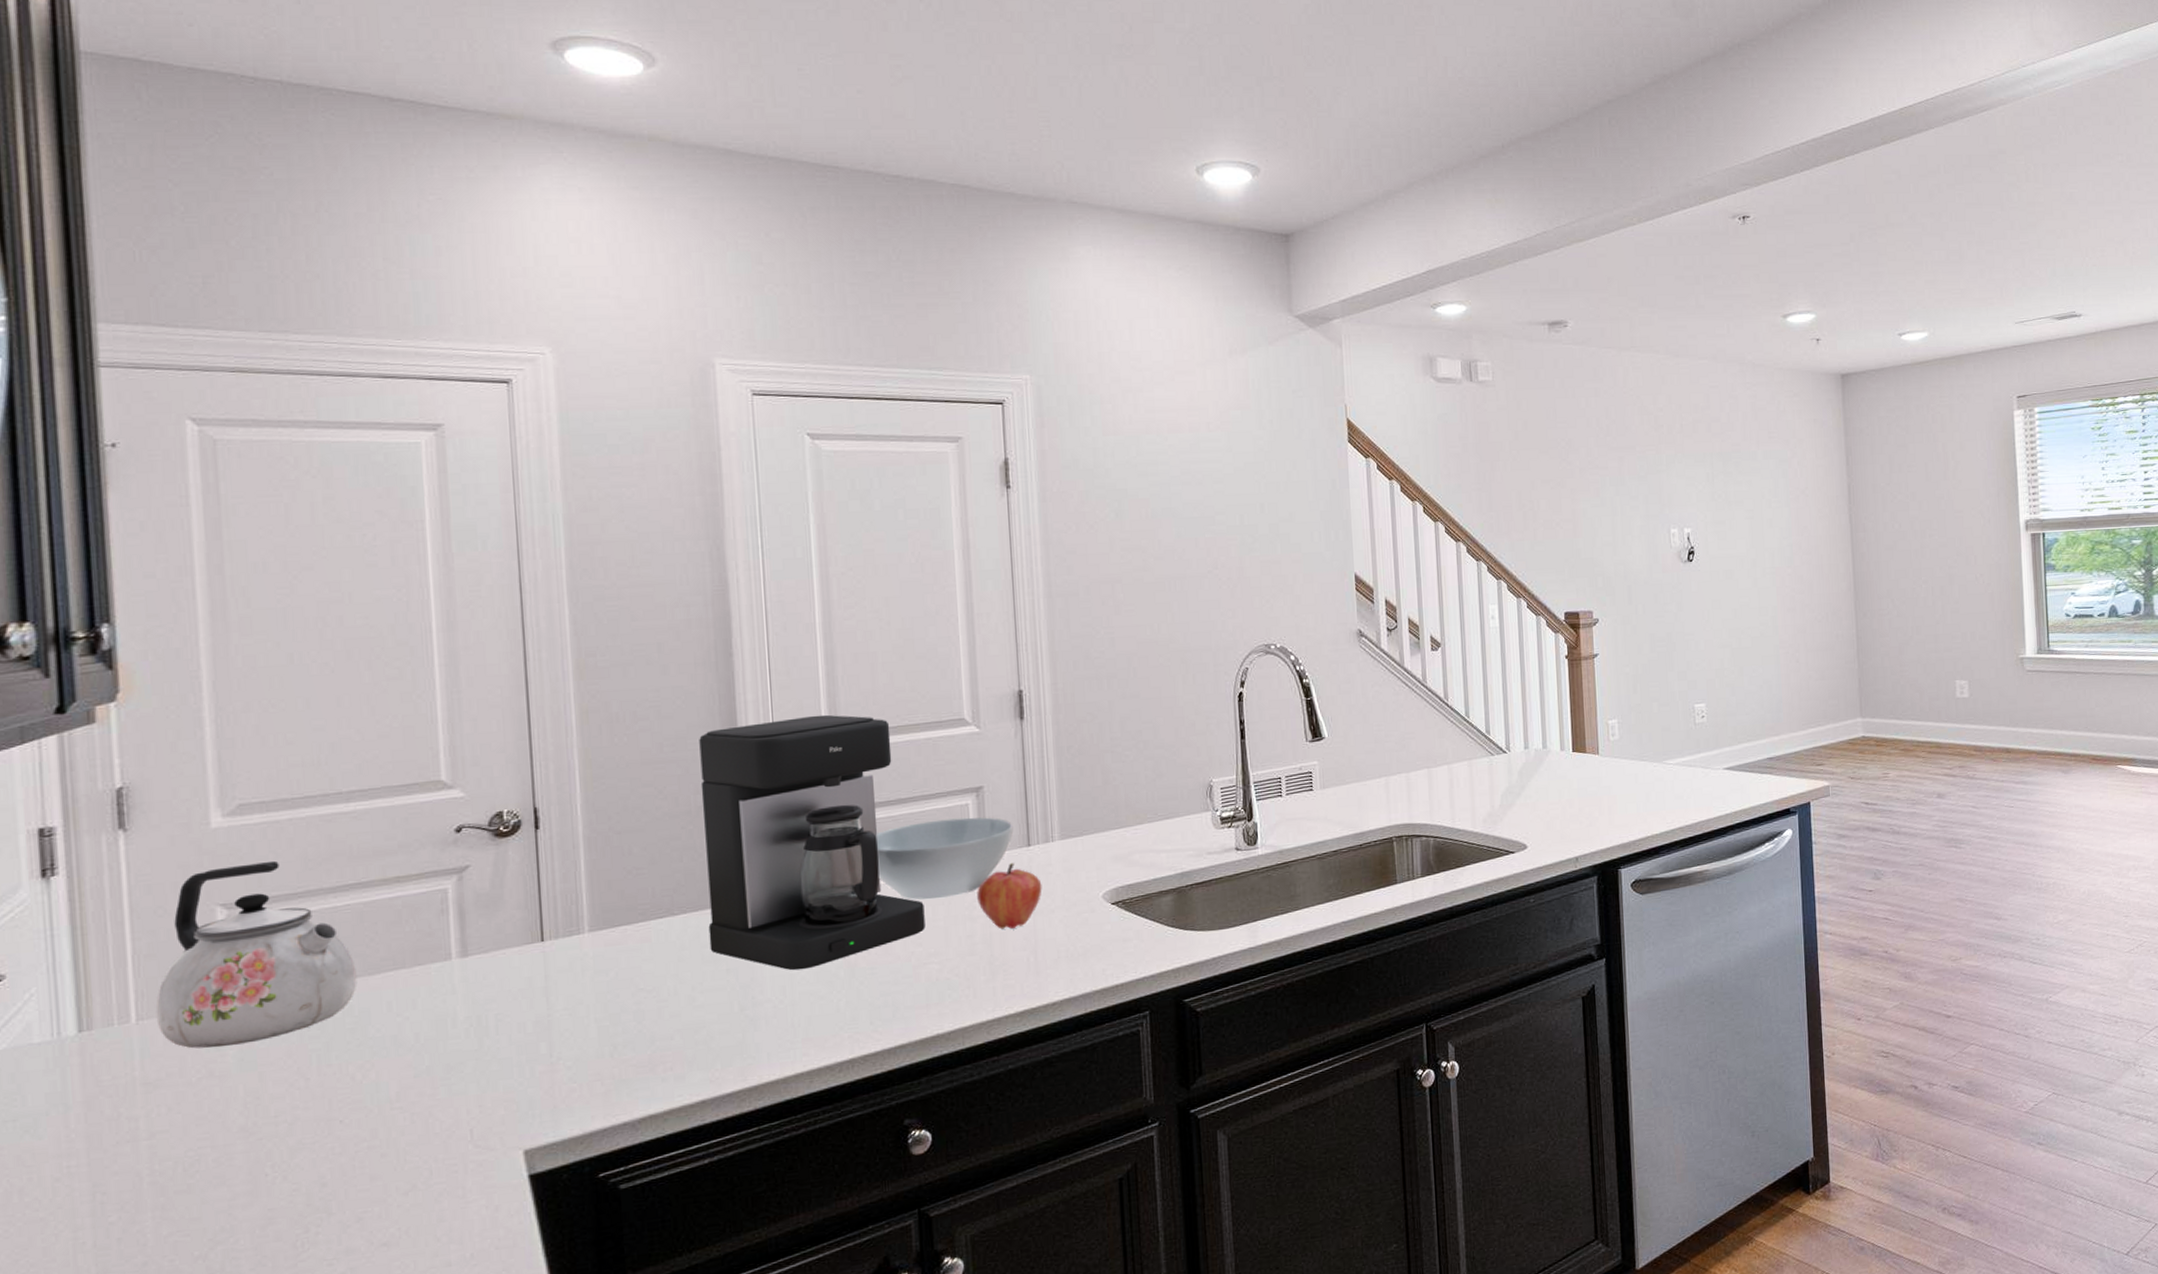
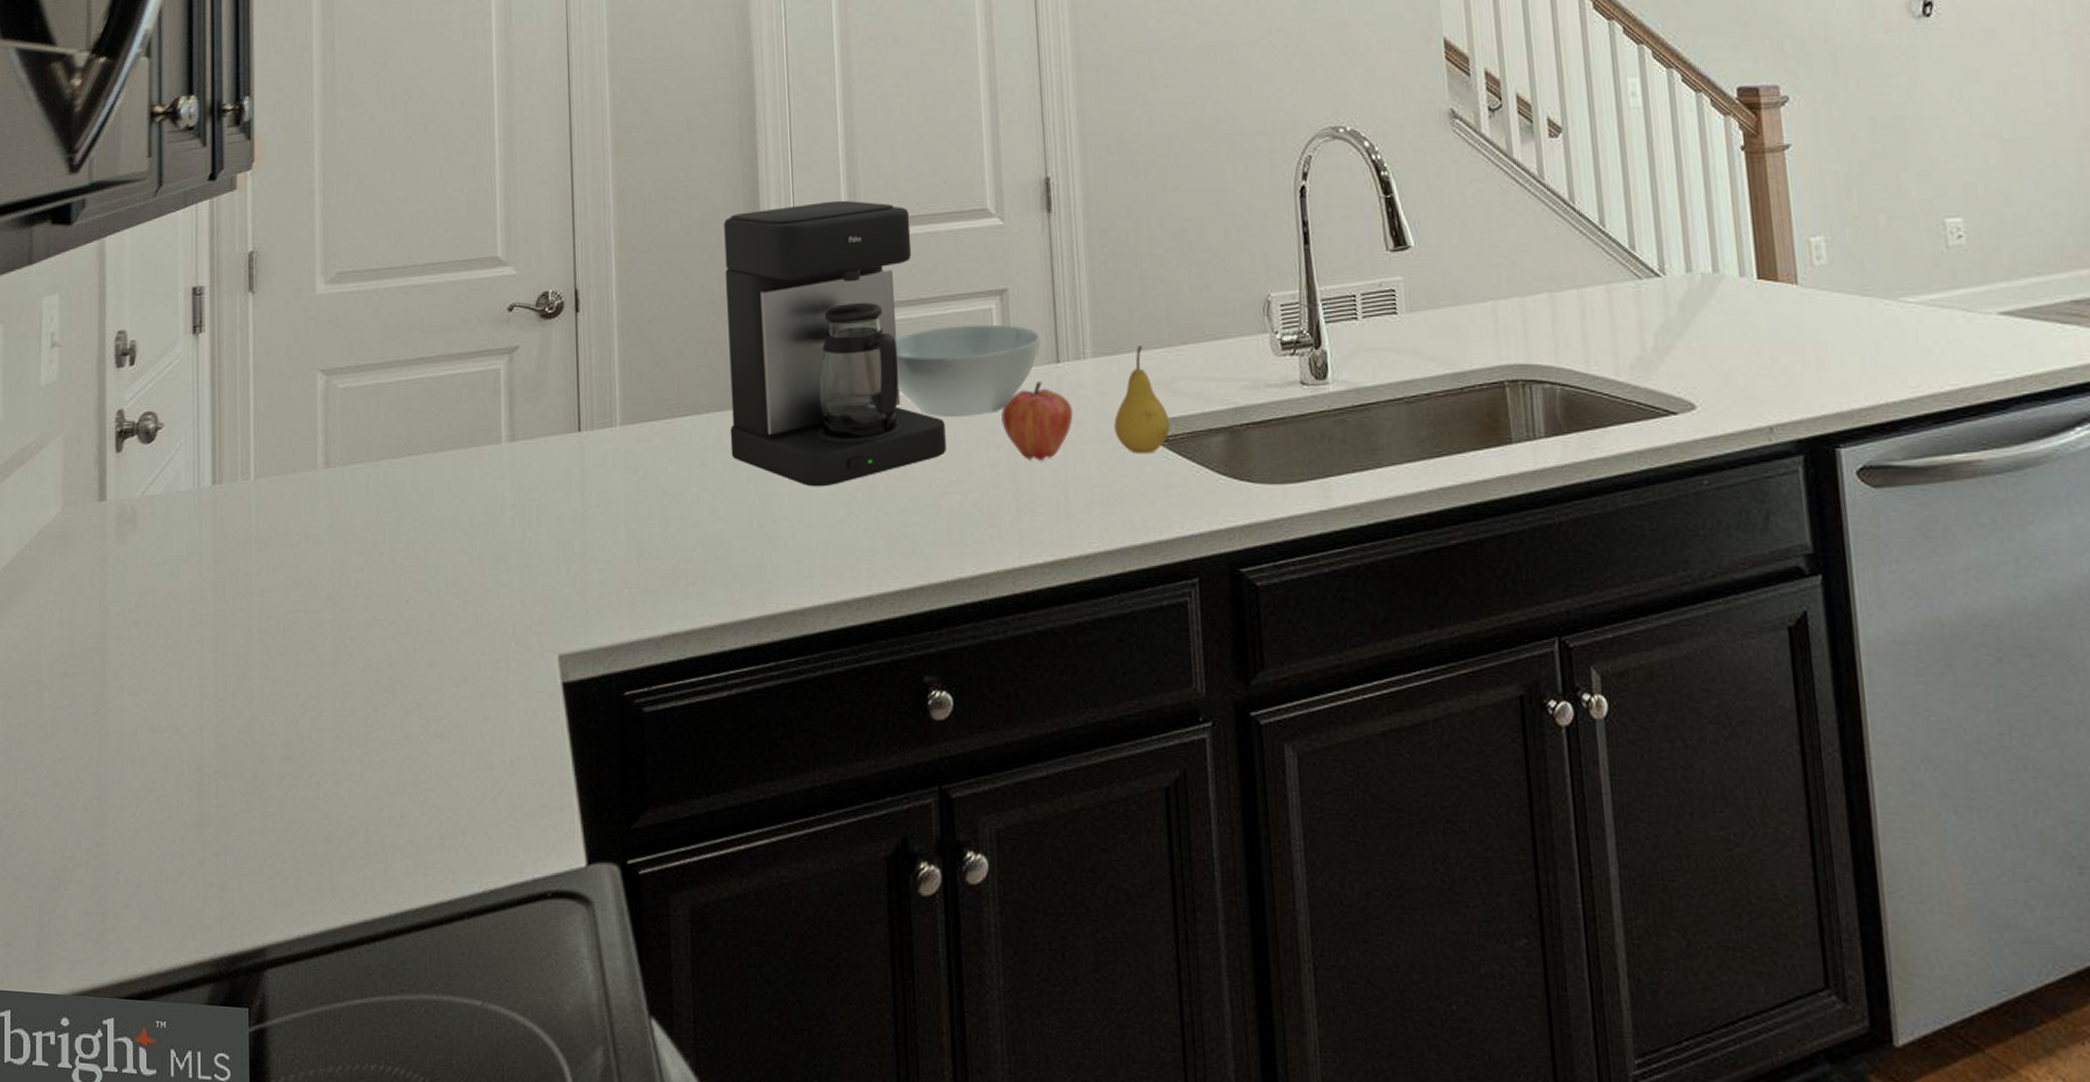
kettle: present [155,860,357,1049] -> none [269,329,424,512]
fruit: none [1078,828,1127,916] -> present [1114,346,1171,454]

